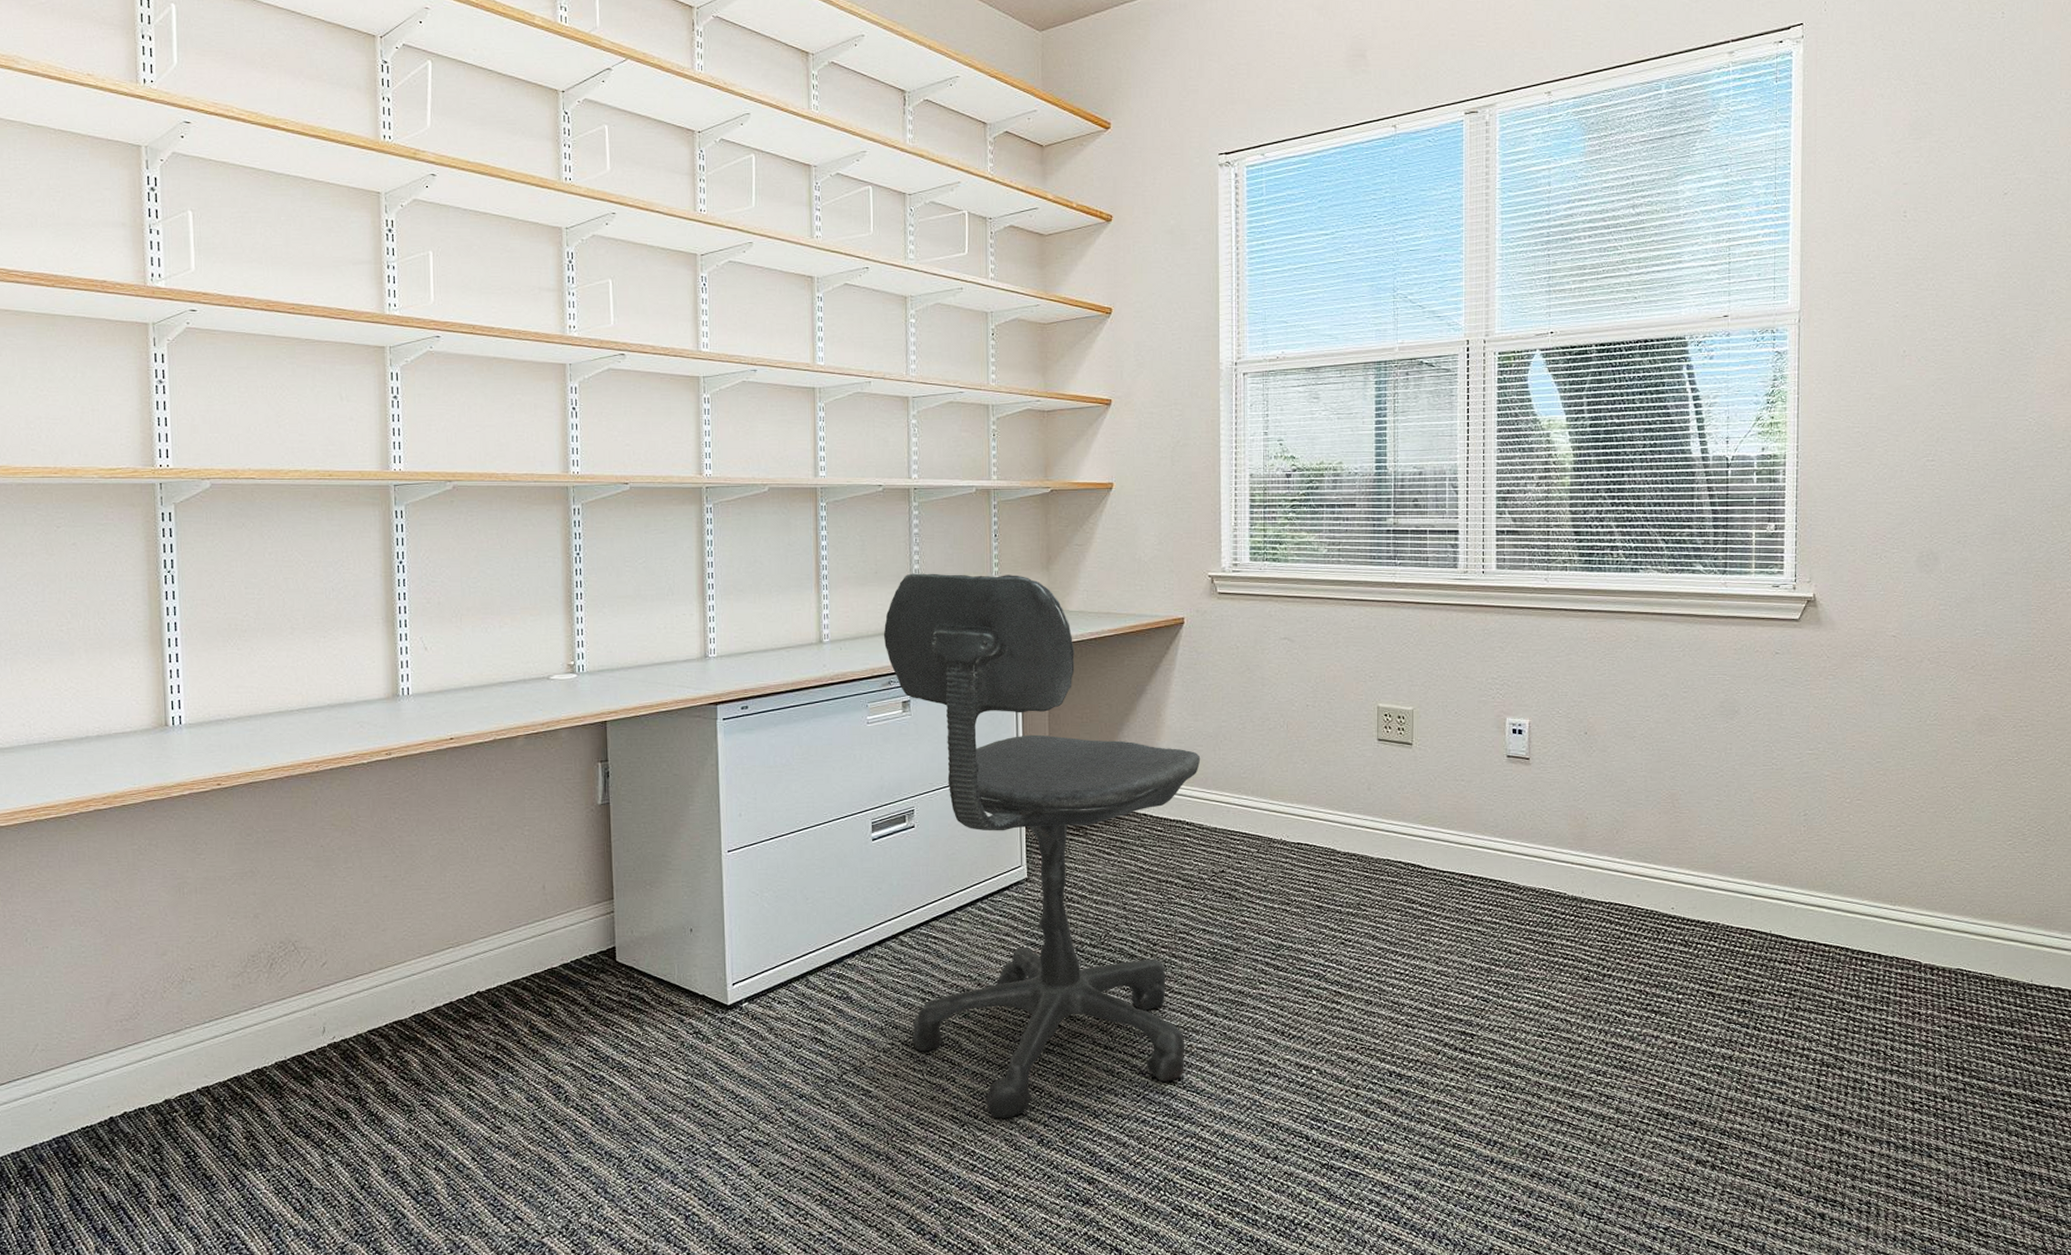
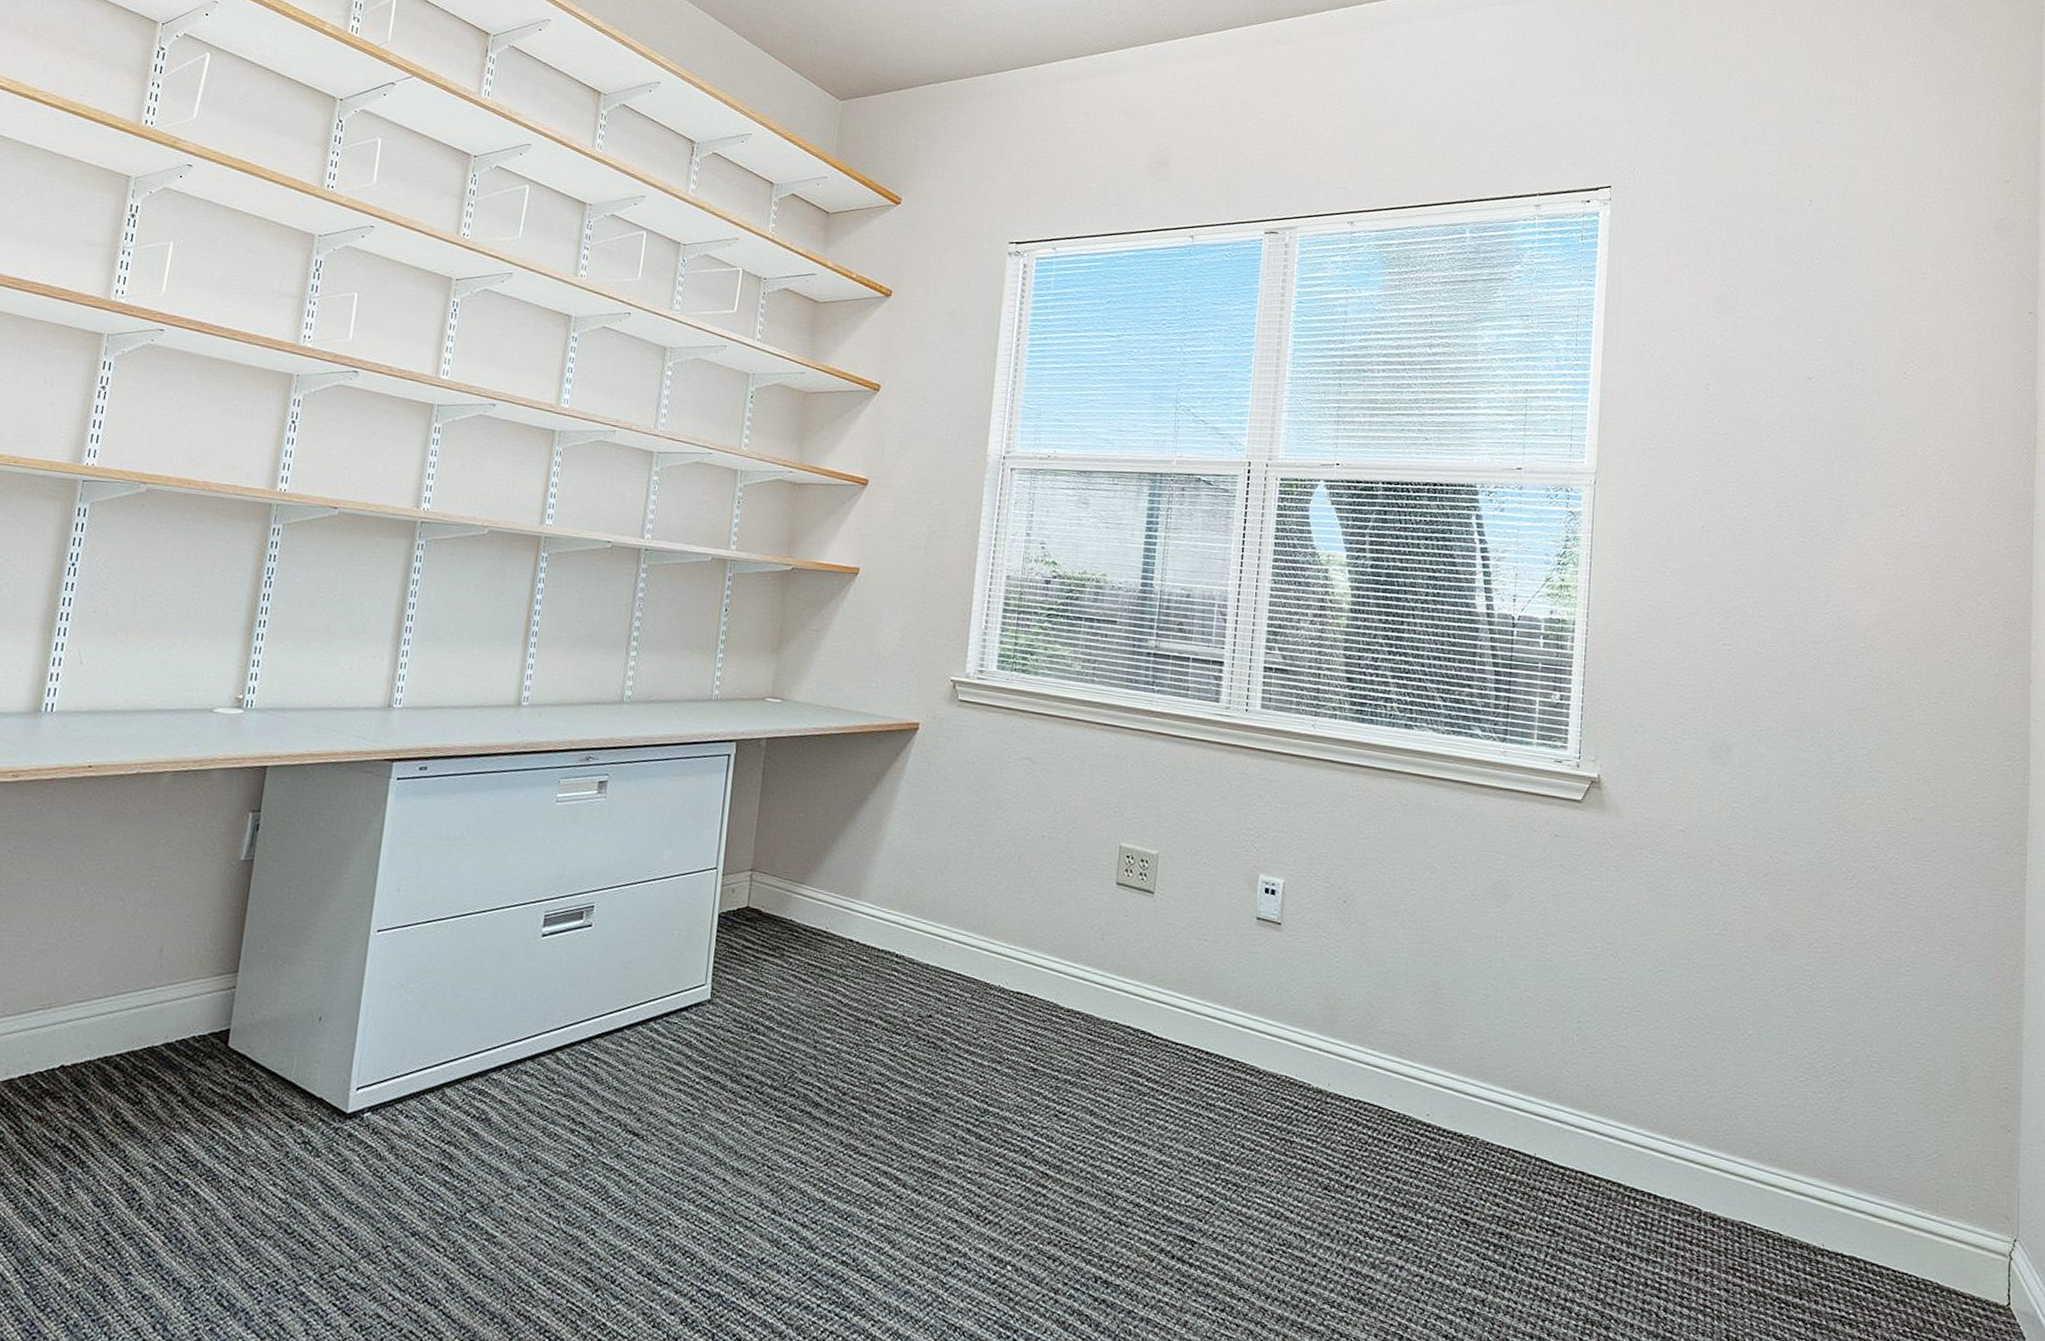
office chair: present [883,573,1201,1119] -> none [553,640,920,1287]

